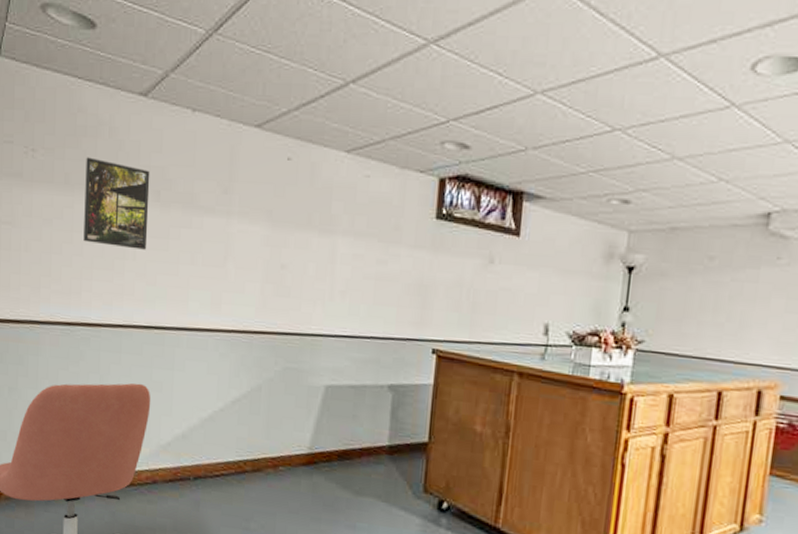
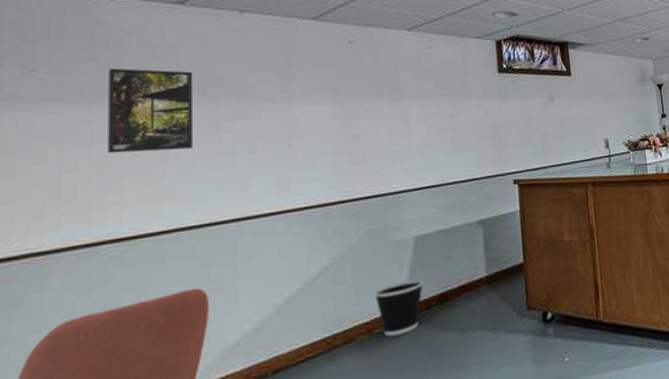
wastebasket: none [282,426,328,479] -> present [373,279,423,337]

